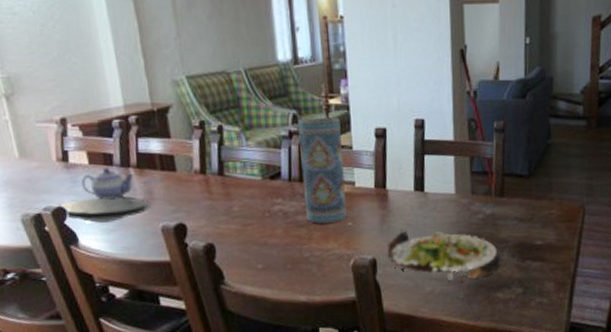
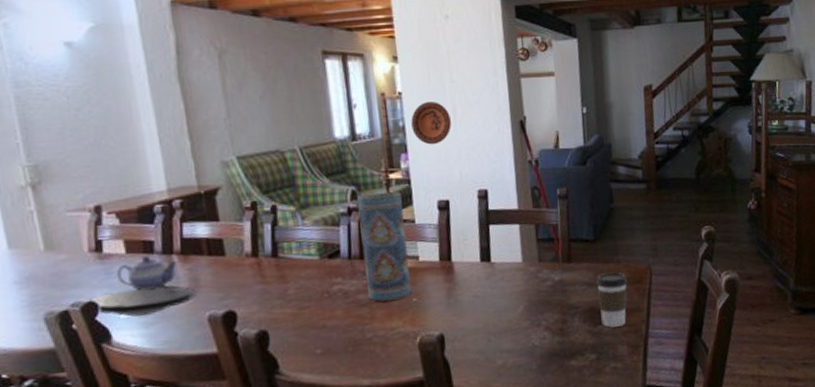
decorative plate: none [352,26,391,71] -> present [411,101,451,145]
salad plate: present [388,230,501,281] -> none [455,301,573,352]
coffee cup: none [528,209,560,264] -> present [596,272,628,328]

